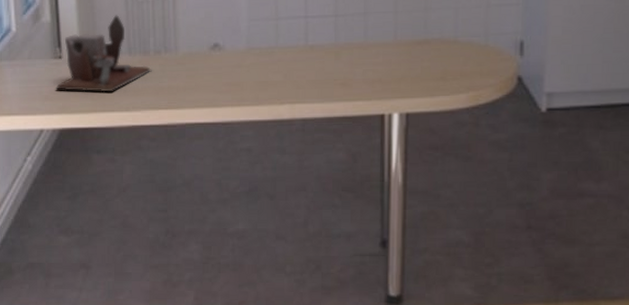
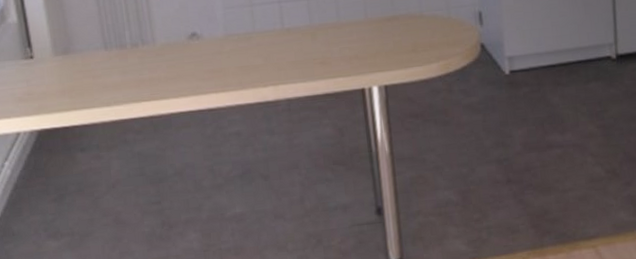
desk organizer: present [56,15,153,92] -> none [29,11,132,91]

